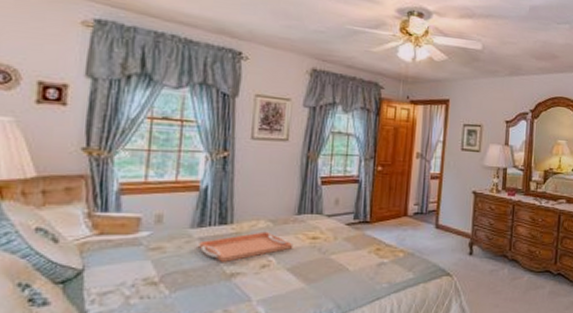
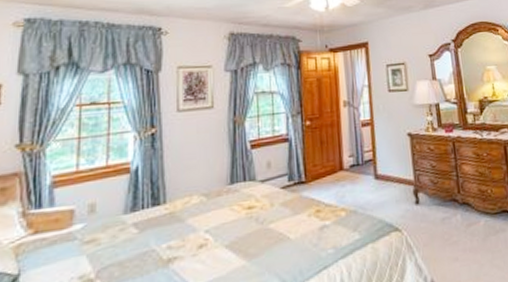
serving tray: present [199,231,294,262] -> none [133,207,230,247]

